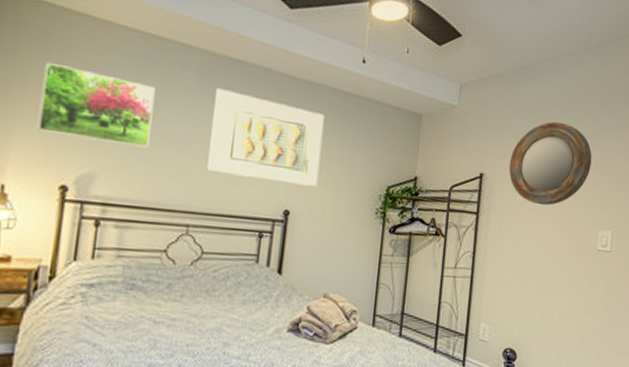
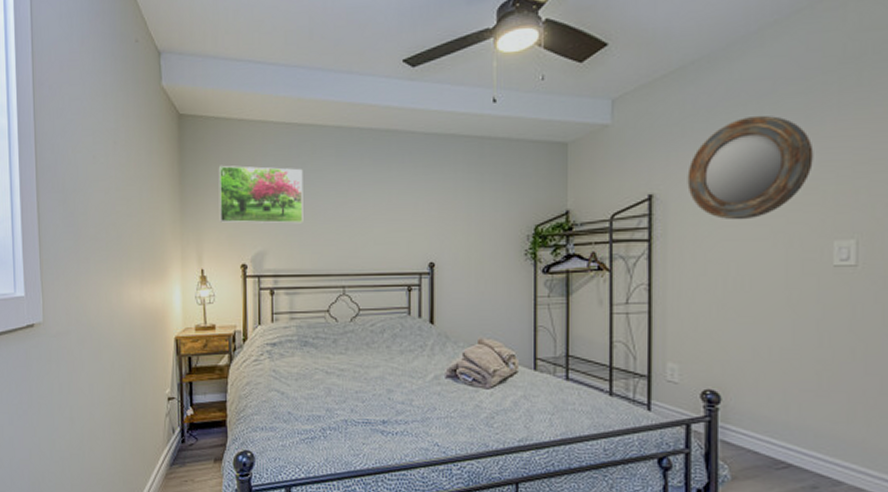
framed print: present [206,88,325,187] -> none [352,158,459,237]

